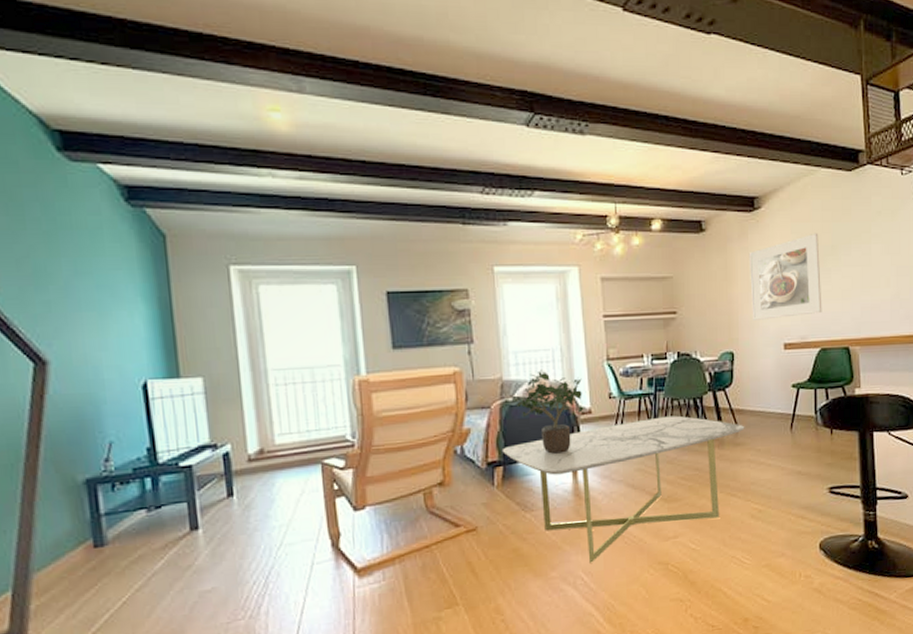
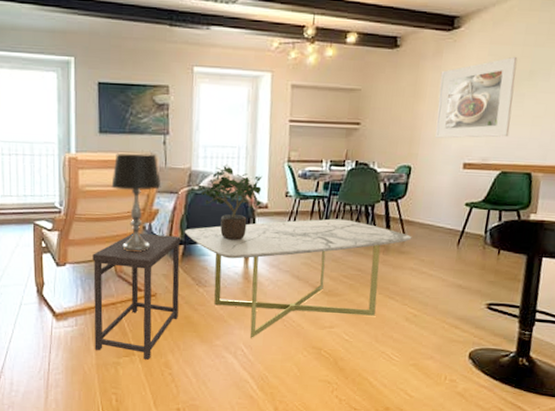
side table: none [397,456,505,608] -> present [92,233,181,360]
table lamp: none [412,365,471,483] -> present [111,153,161,253]

